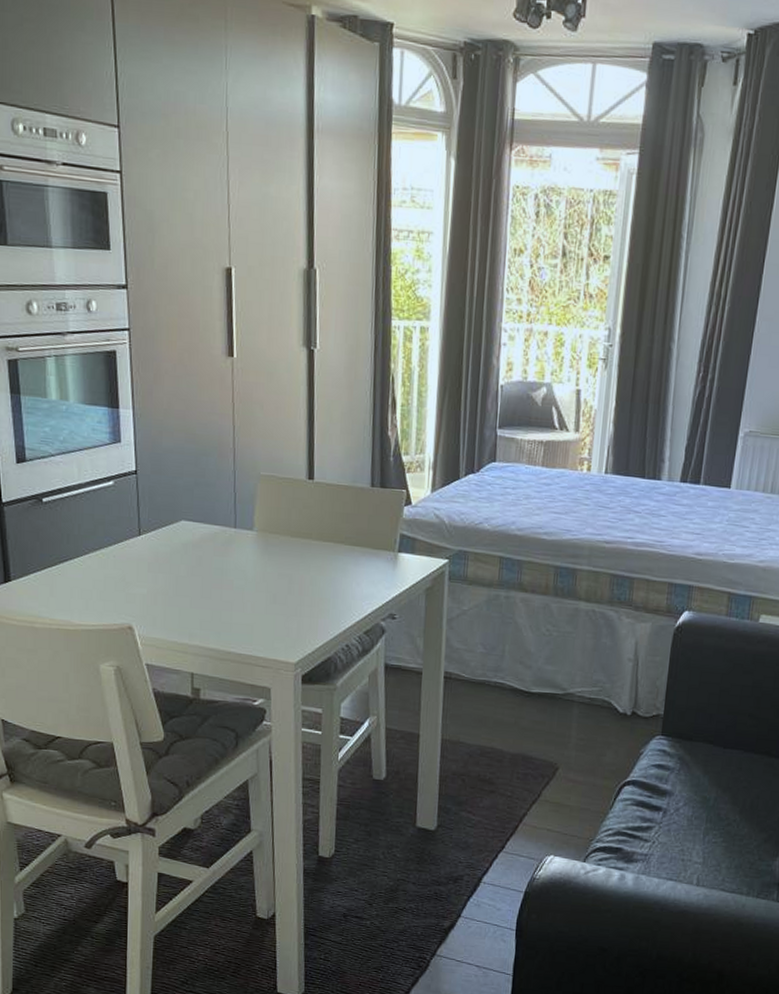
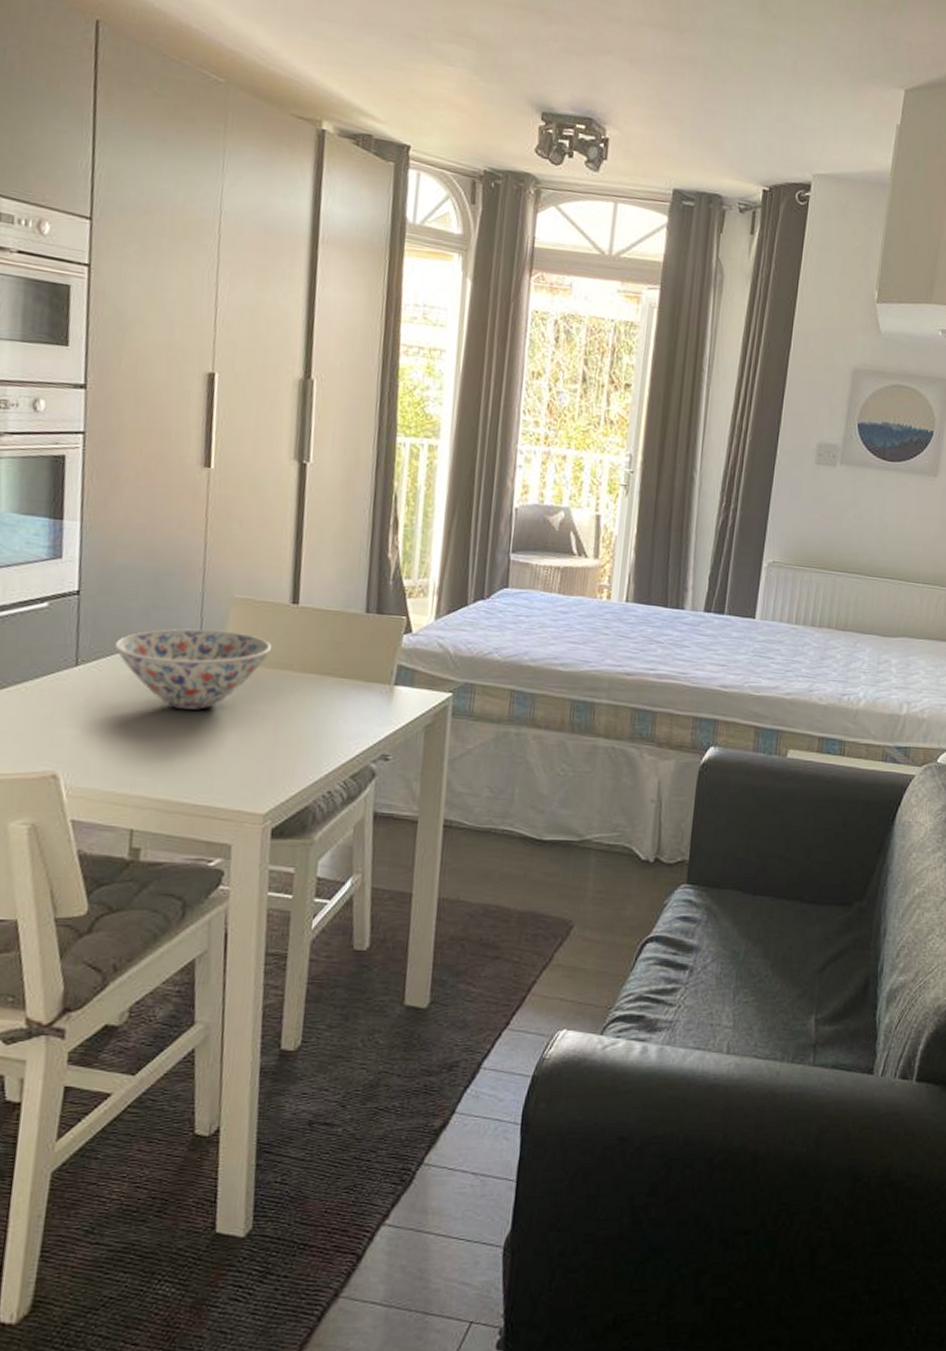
bowl: none [168,502,294,573] -> present [115,628,272,710]

